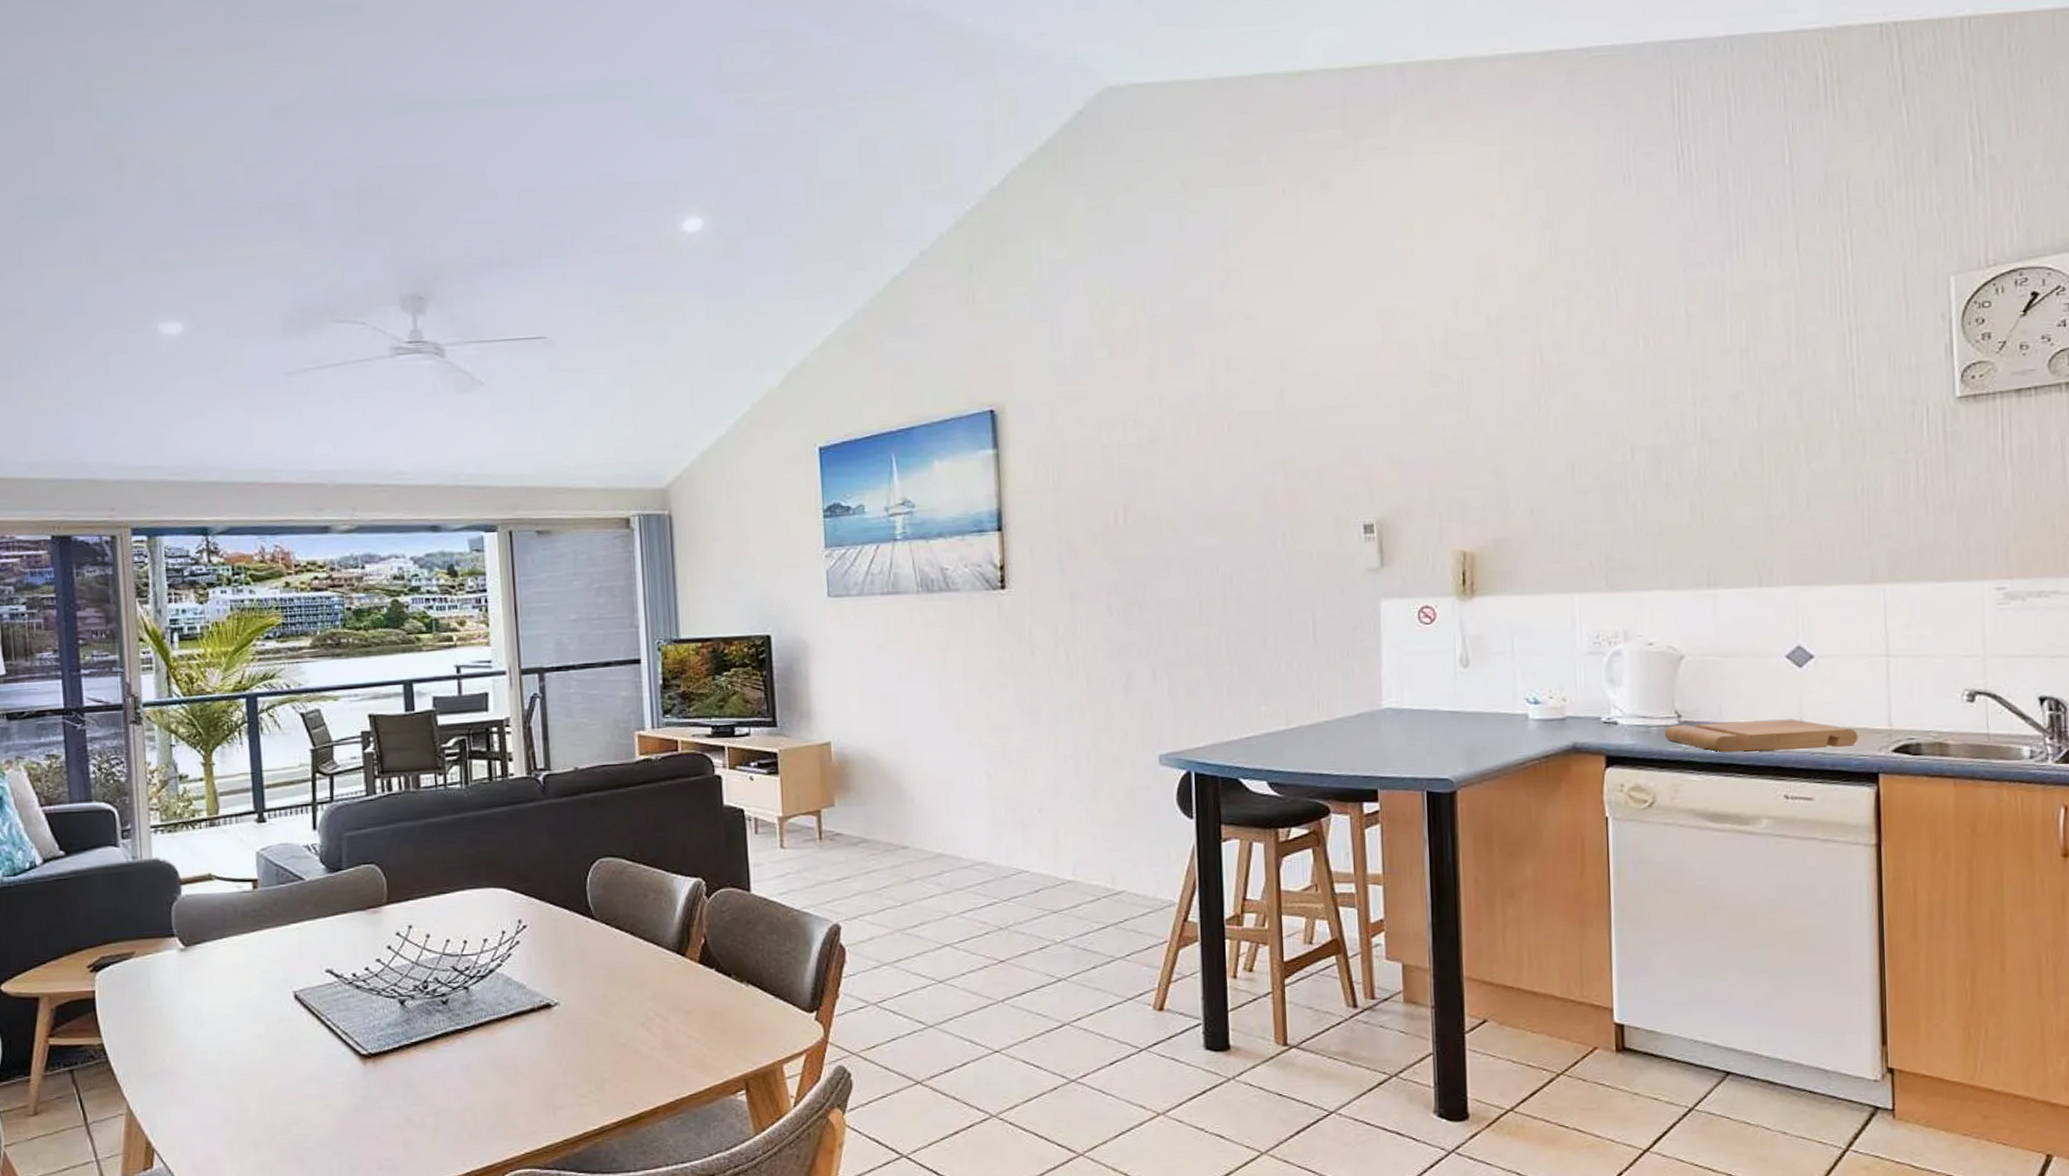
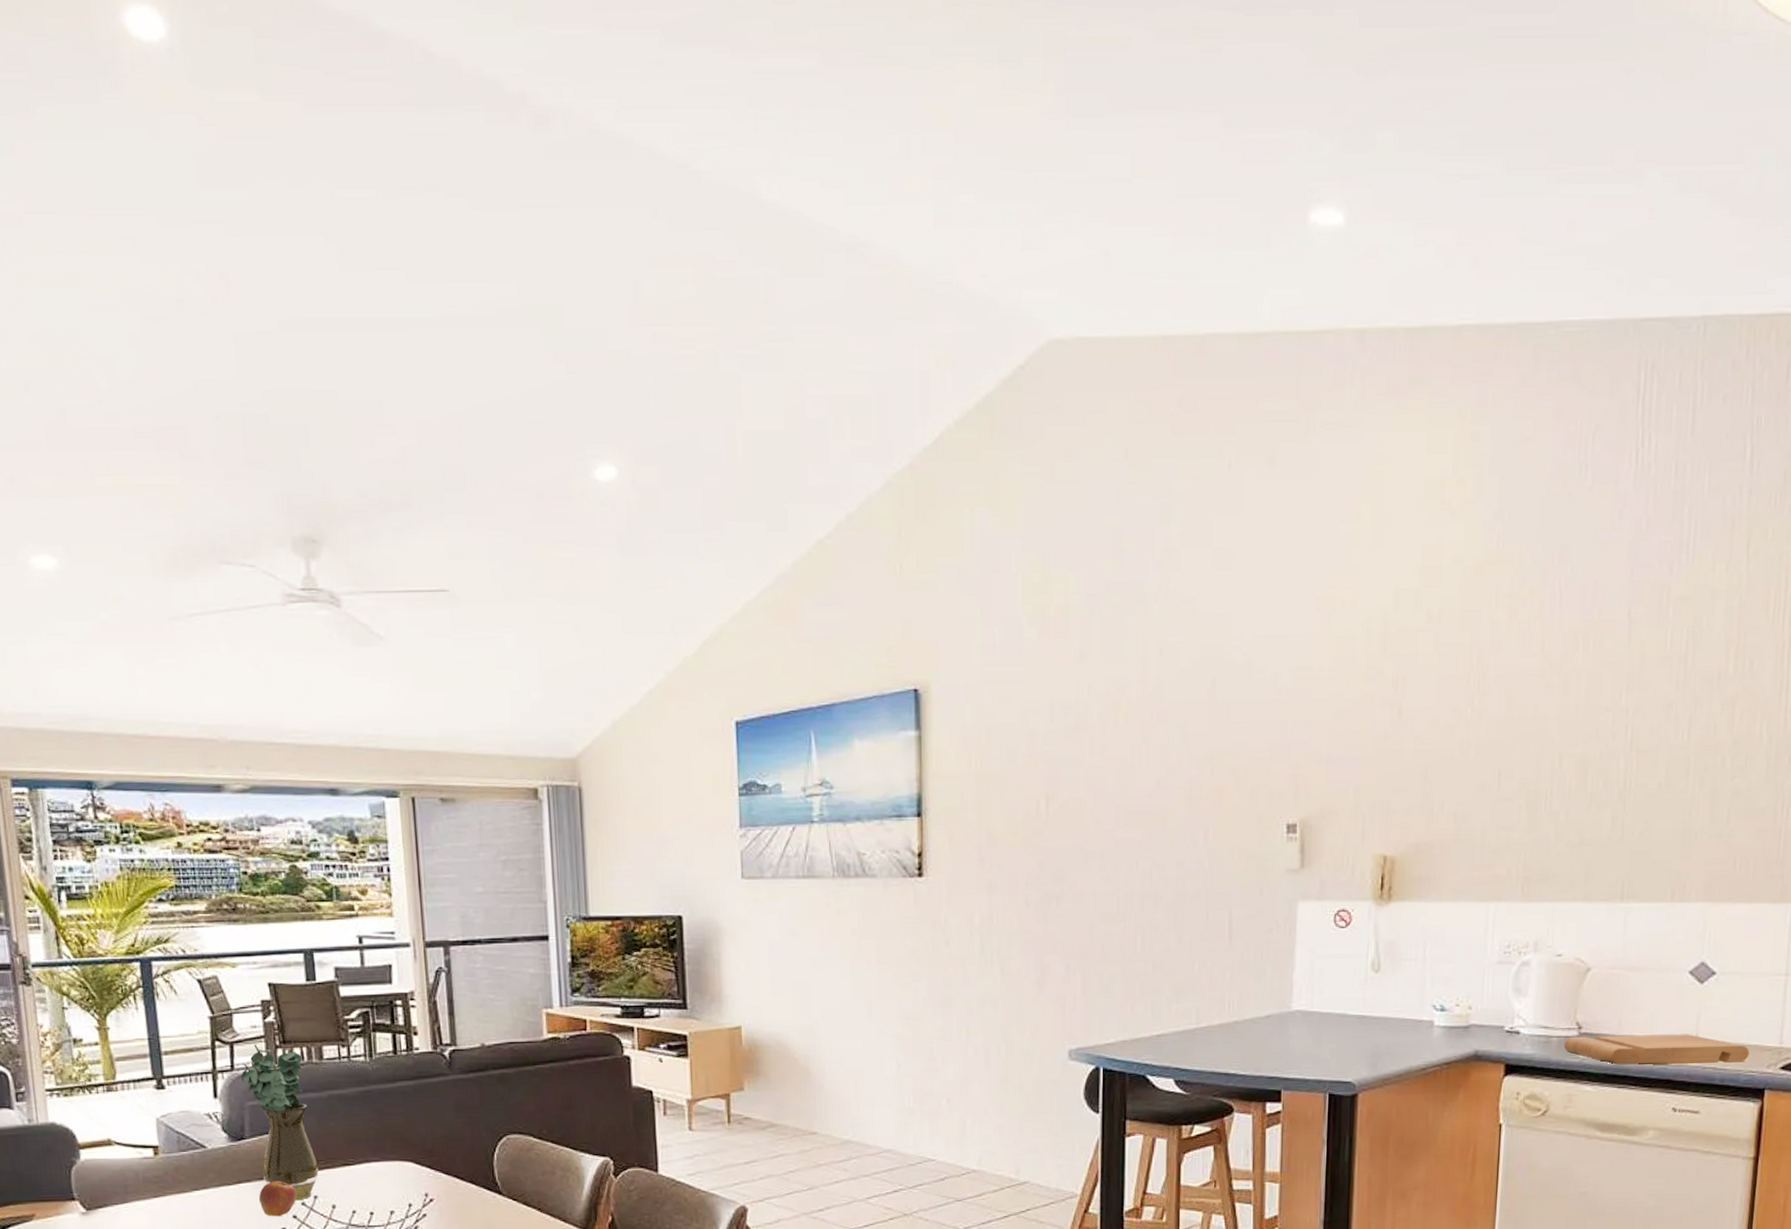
vase: none [340,774,414,931] -> present [241,1044,319,1201]
fruit: none [354,907,392,948] -> present [258,1177,297,1217]

